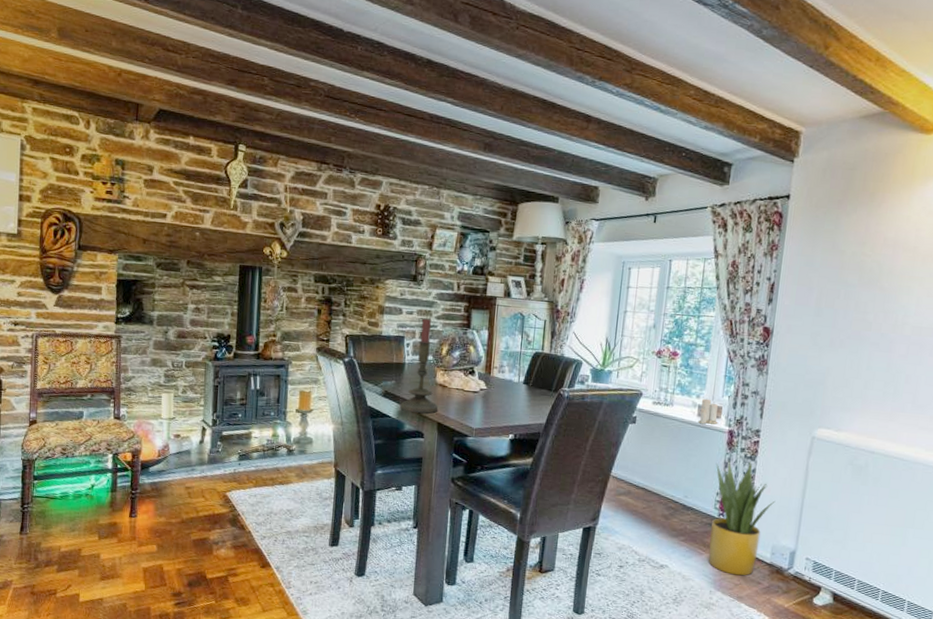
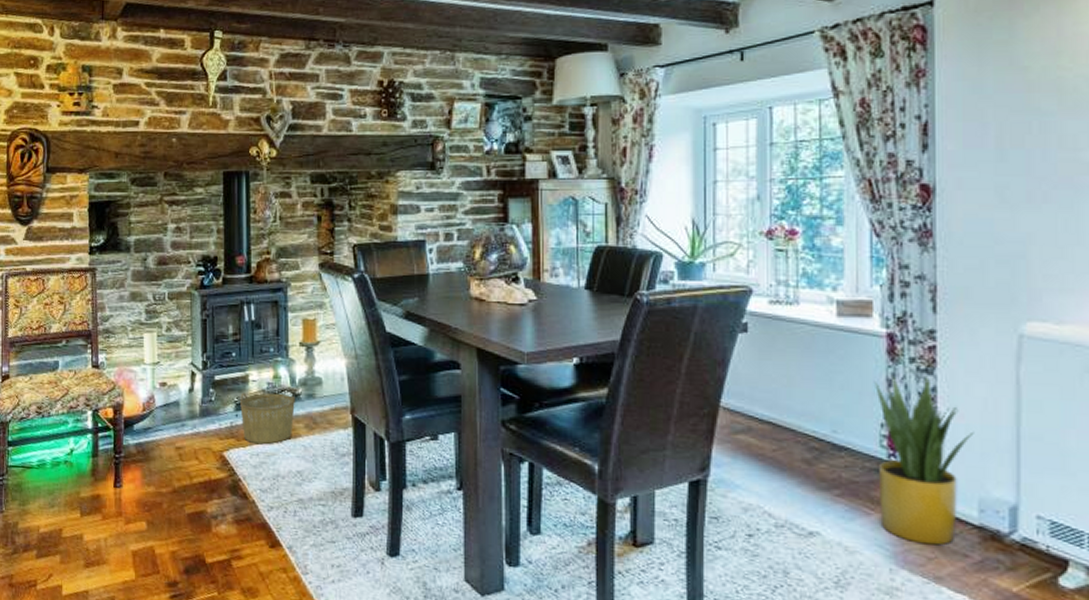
basket: none [243,446,290,488] -> present [240,392,296,445]
candle: present [400,316,439,414] -> none [427,212,476,337]
candle: present [699,397,718,425] -> none [840,289,869,327]

